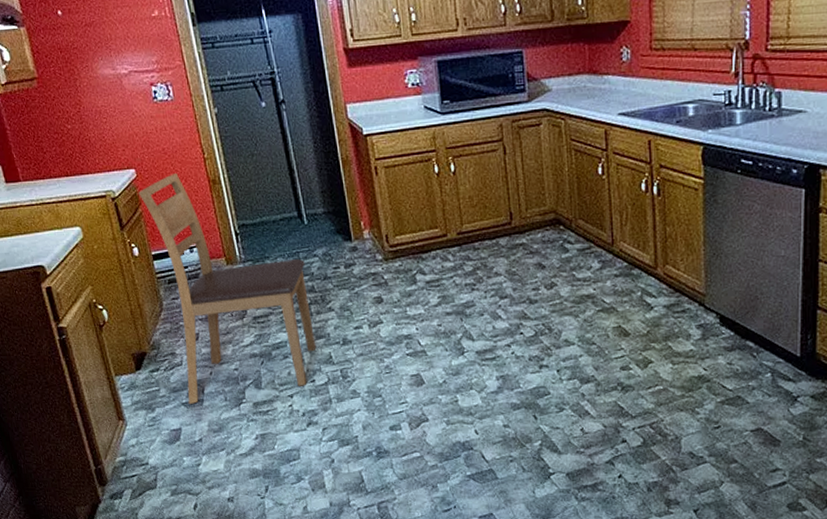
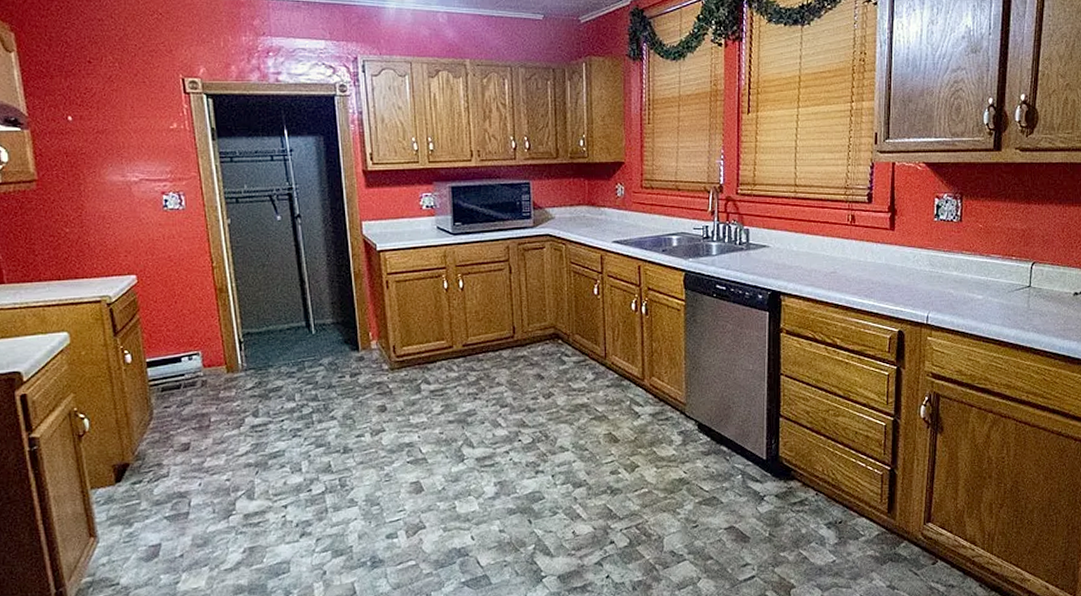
chair: present [138,173,317,405] -> none [138,281,316,519]

